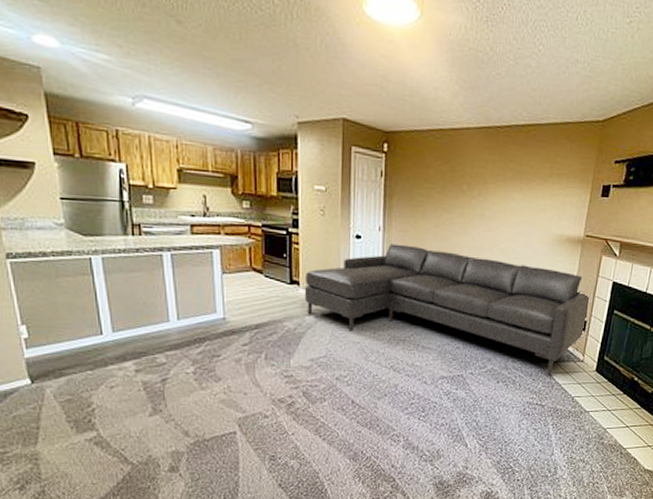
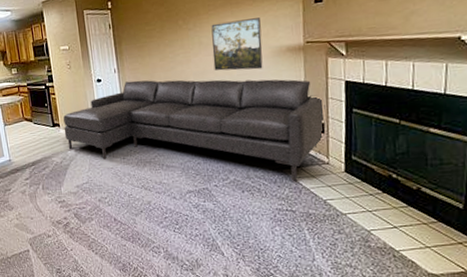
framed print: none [491,196,547,256] -> present [211,18,263,71]

